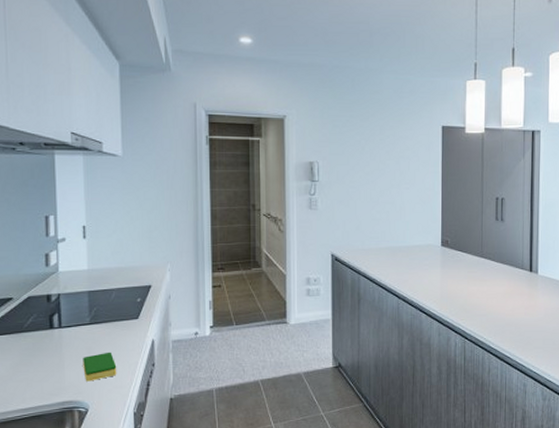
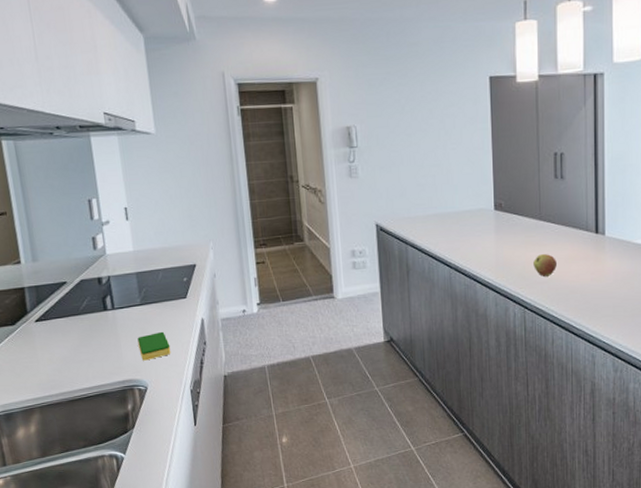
apple: none [474,289,495,311] -> present [533,254,557,278]

